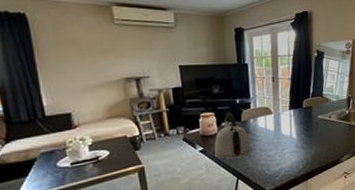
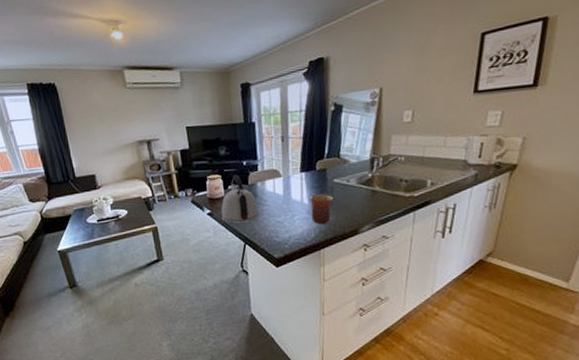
mug: none [298,129,318,156] -> present [310,194,333,224]

